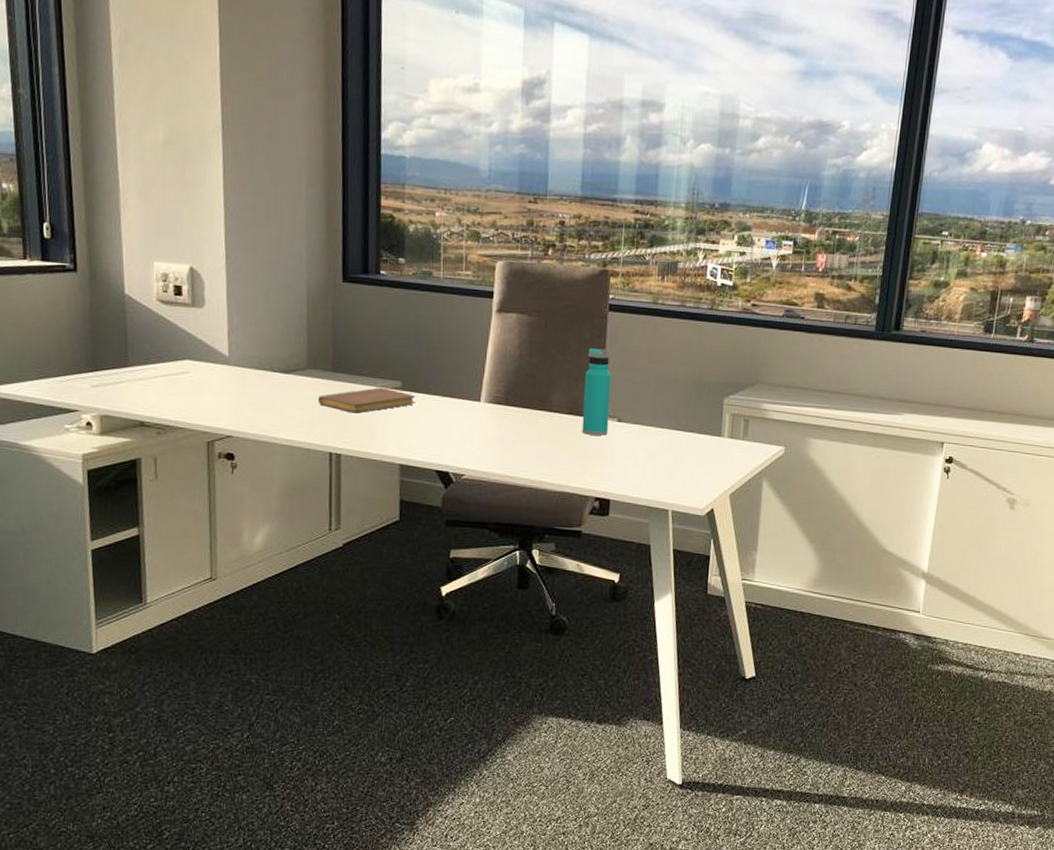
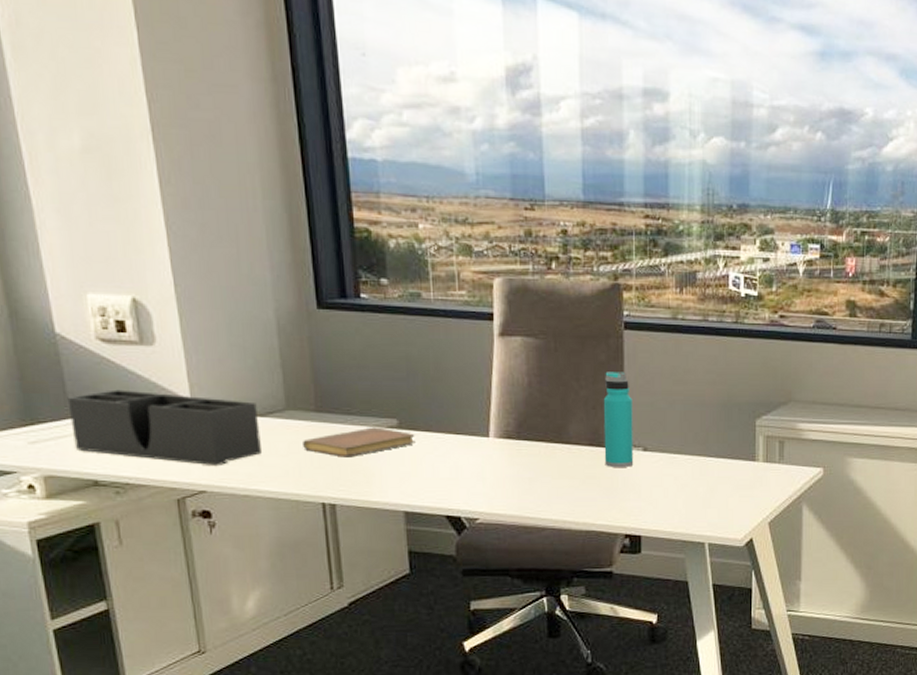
desk organizer: none [127,344,283,415] -> present [67,389,262,467]

